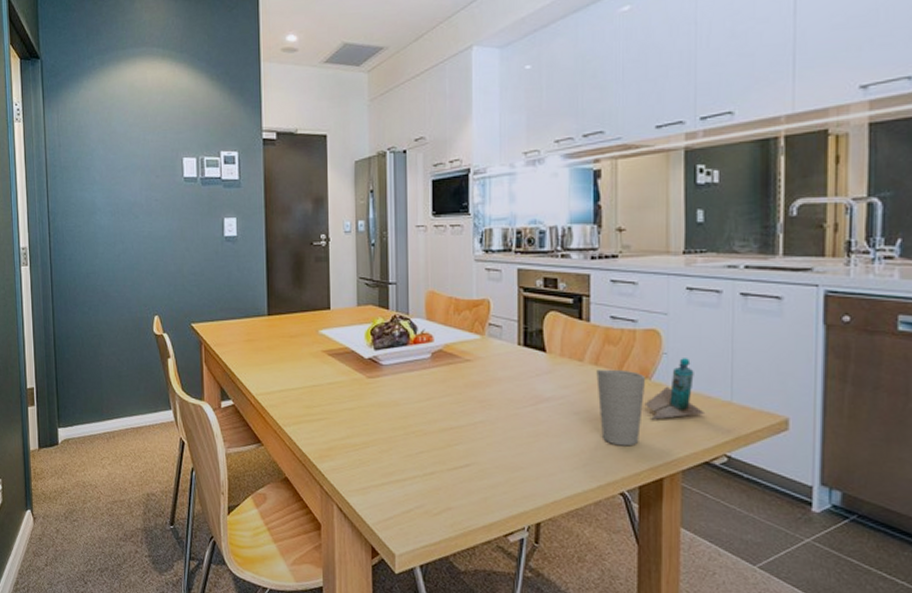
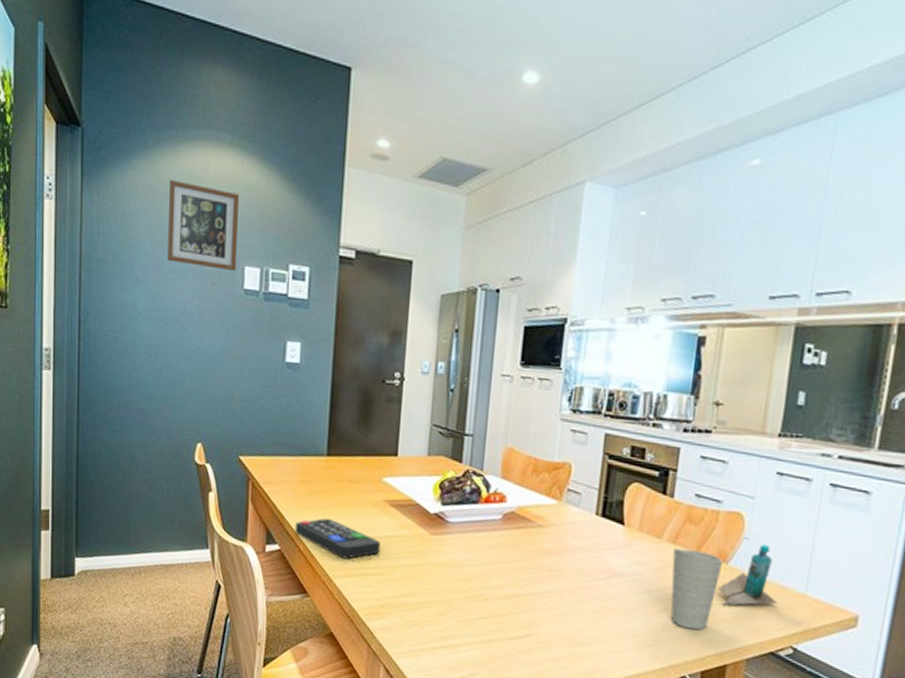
picture frame: none [114,92,176,164] -> present [167,179,239,272]
remote control: none [245,372,323,408] -> present [294,518,381,559]

